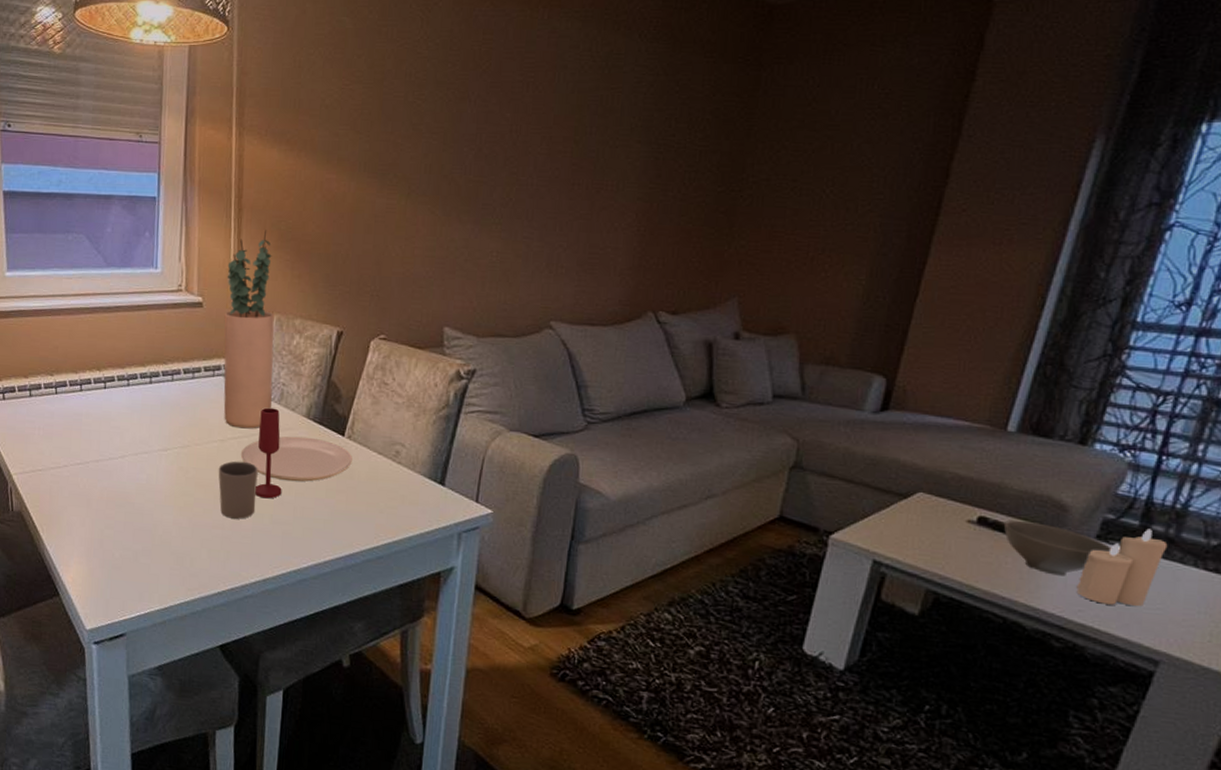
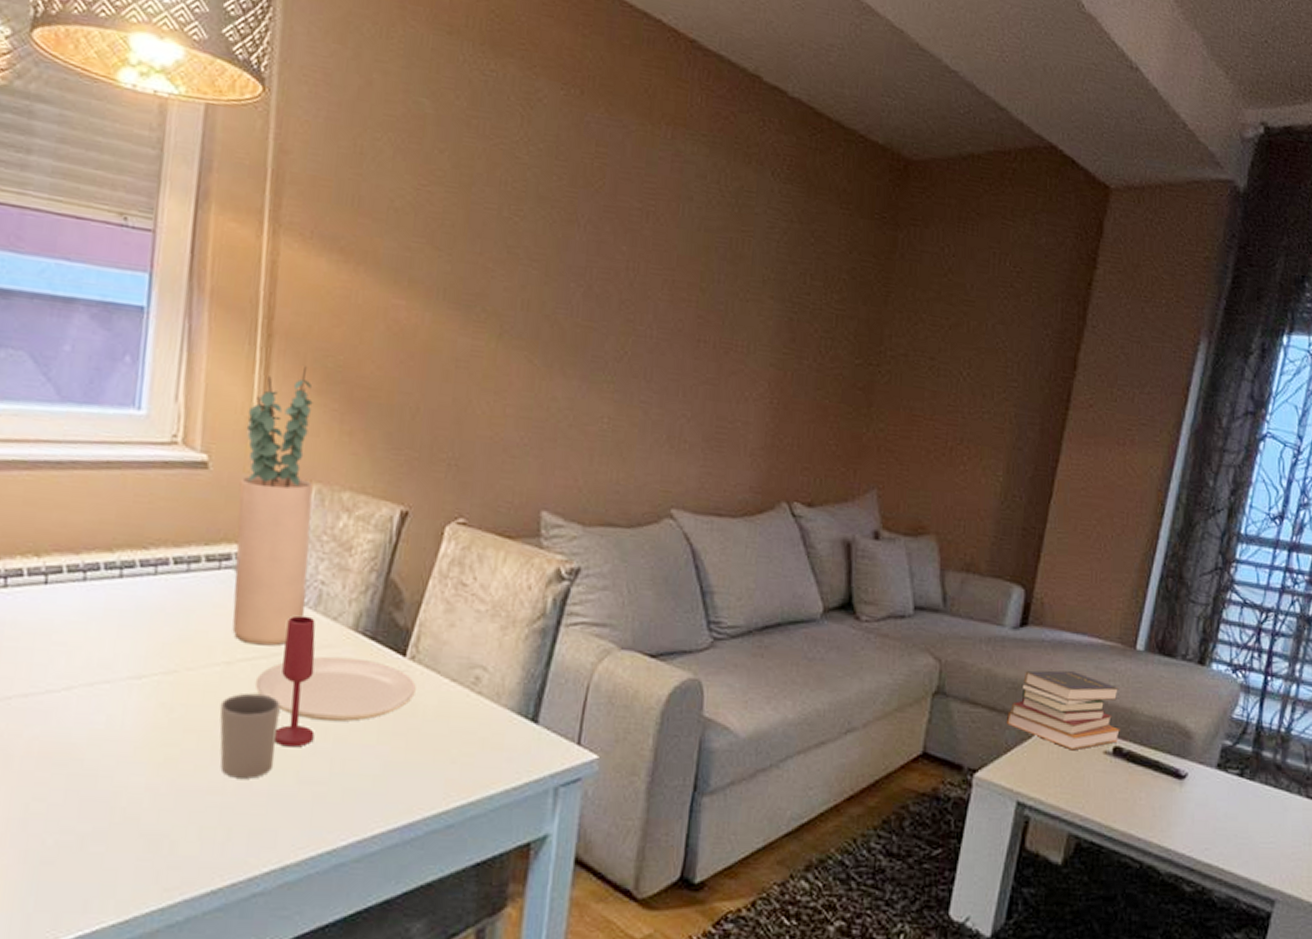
books: none [863,449,986,519] -> present [1006,670,1120,751]
bowl: present [1003,520,1112,576] -> none [1136,749,1231,811]
candle: present [1076,529,1168,607] -> none [1202,755,1276,842]

